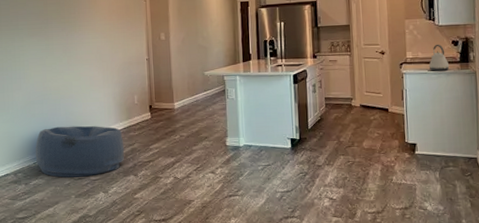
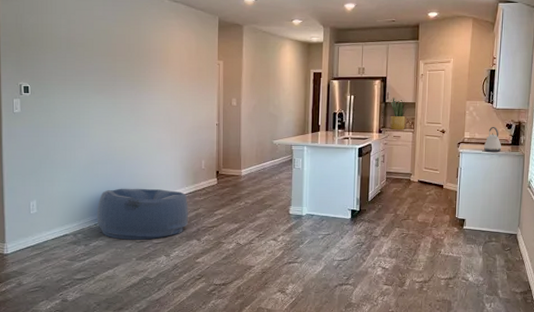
planter: none [322,20,342,55] -> present [389,97,408,131]

